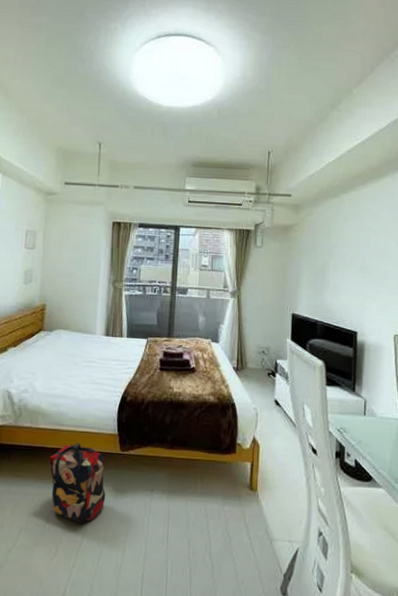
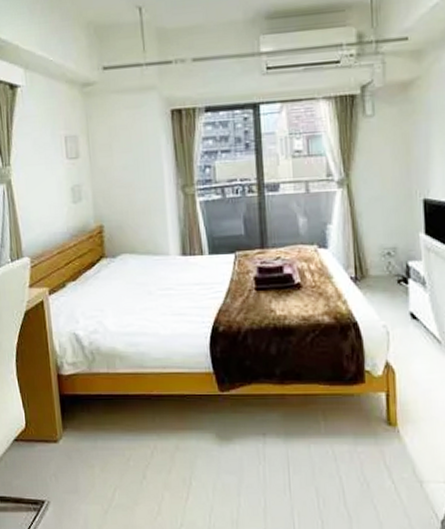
backpack: present [49,443,106,525] -> none [135,387,209,479]

